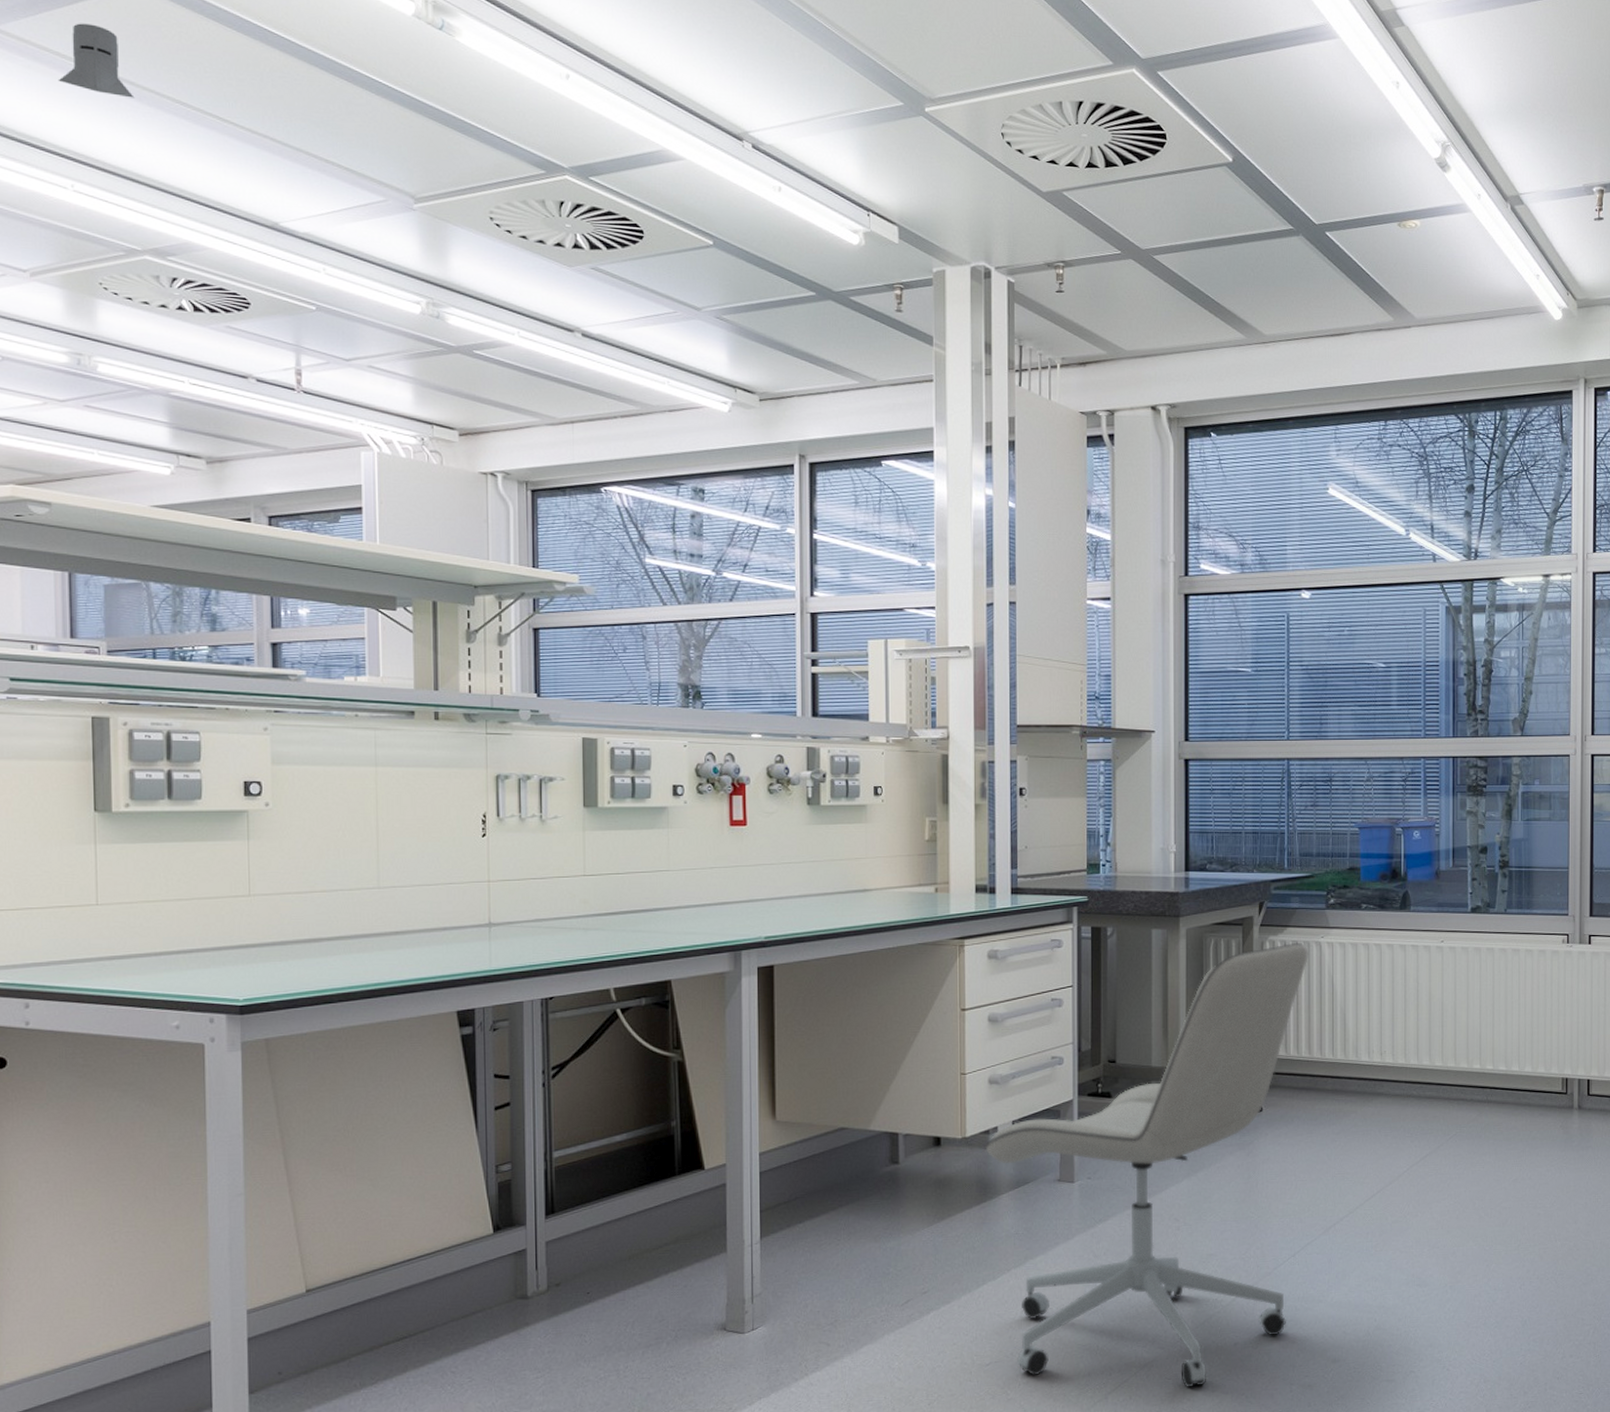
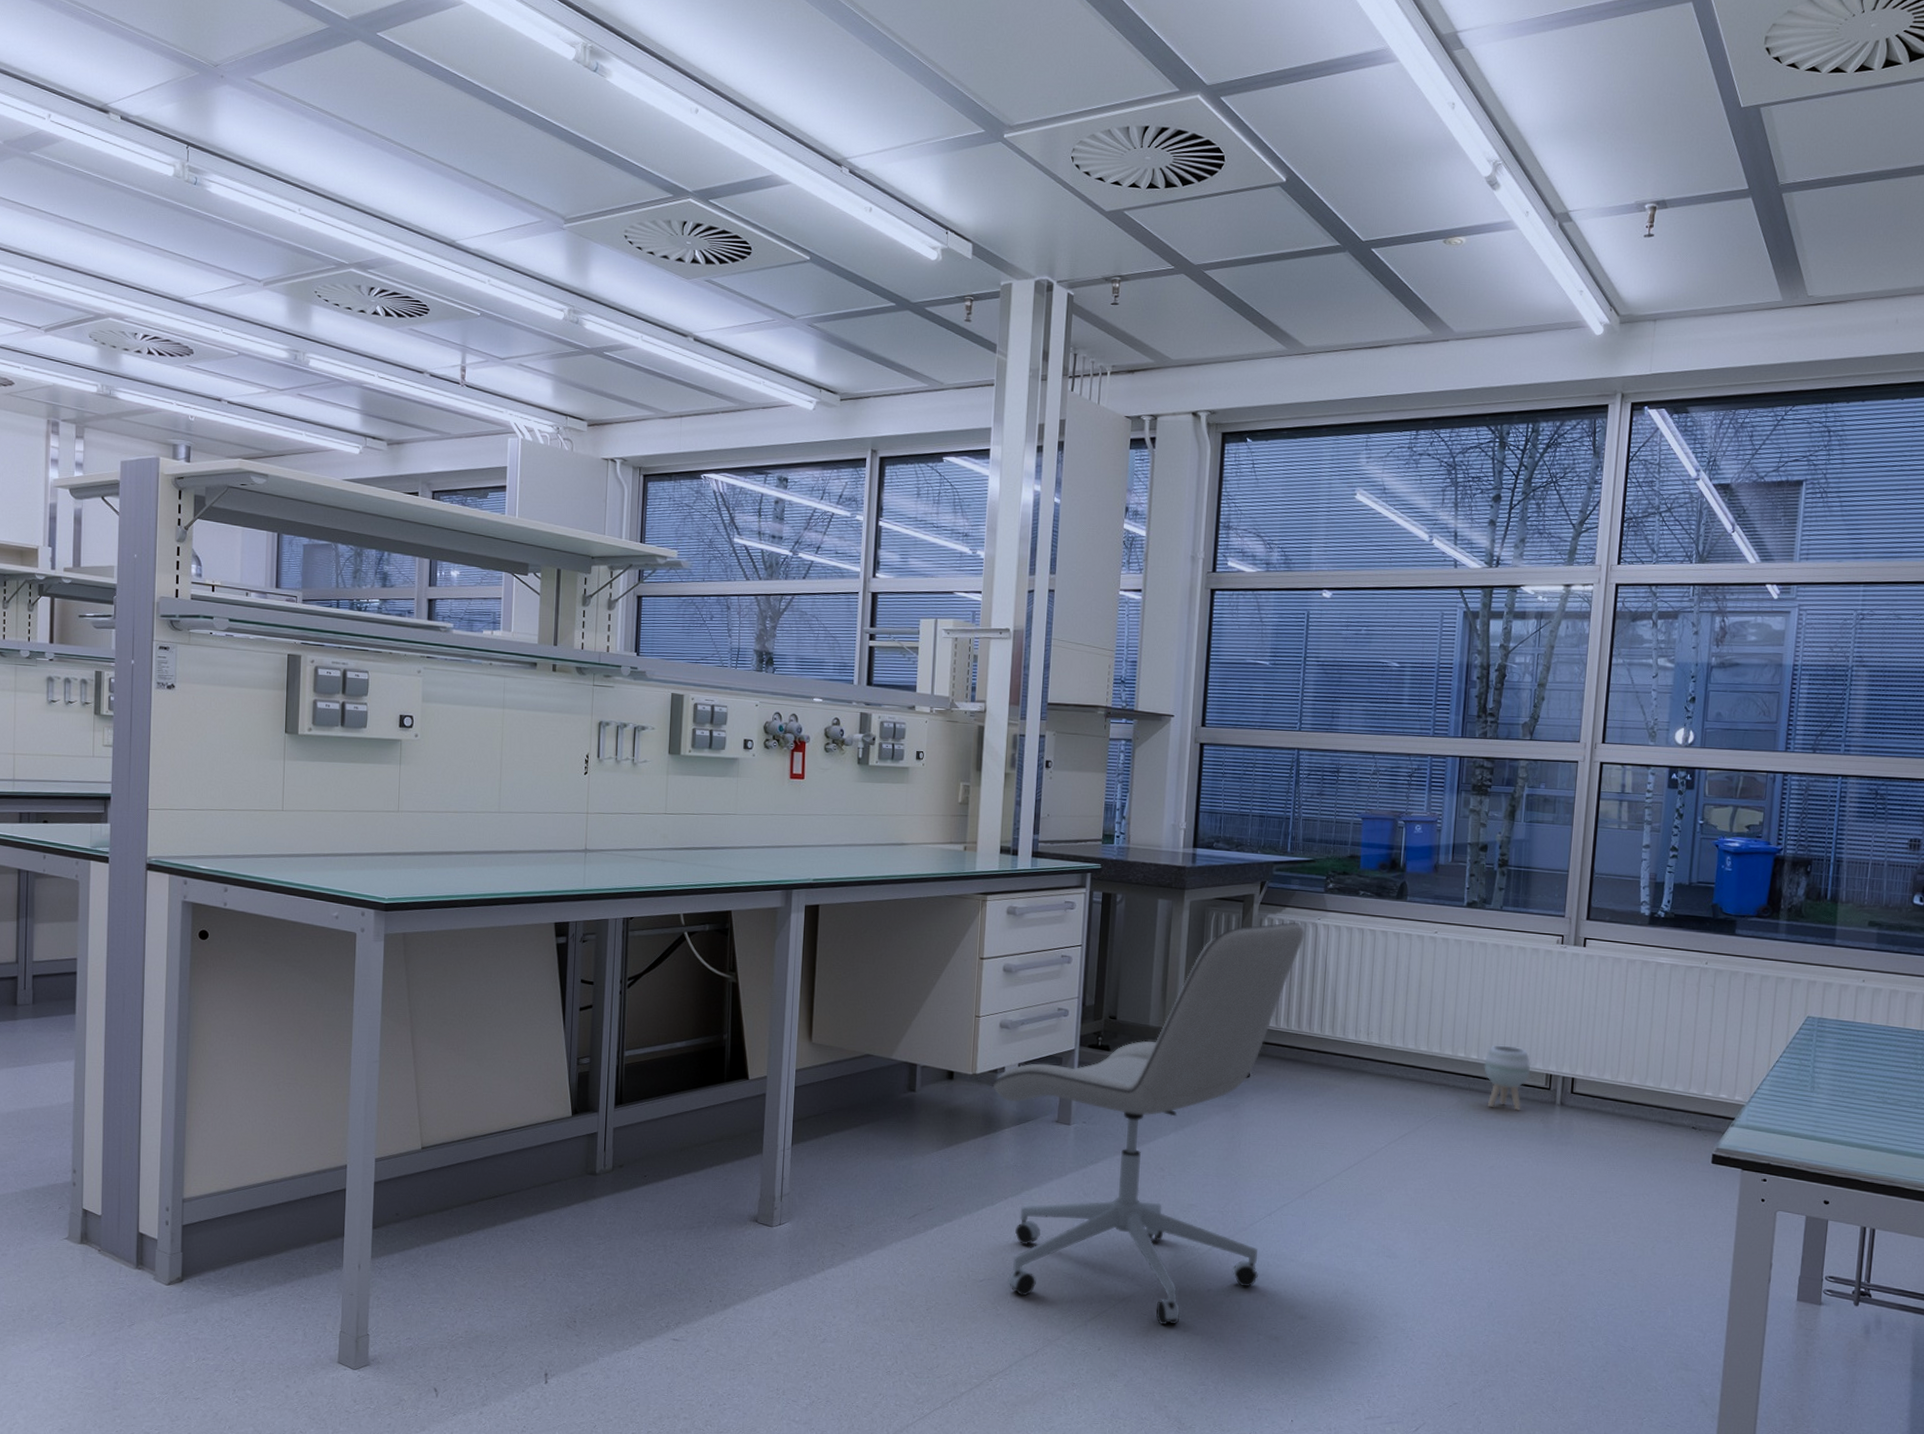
knight helmet: present [58,23,135,98] -> none [294,72,351,135]
planter: none [1500,1052,1546,1119] -> present [1484,1045,1530,1111]

